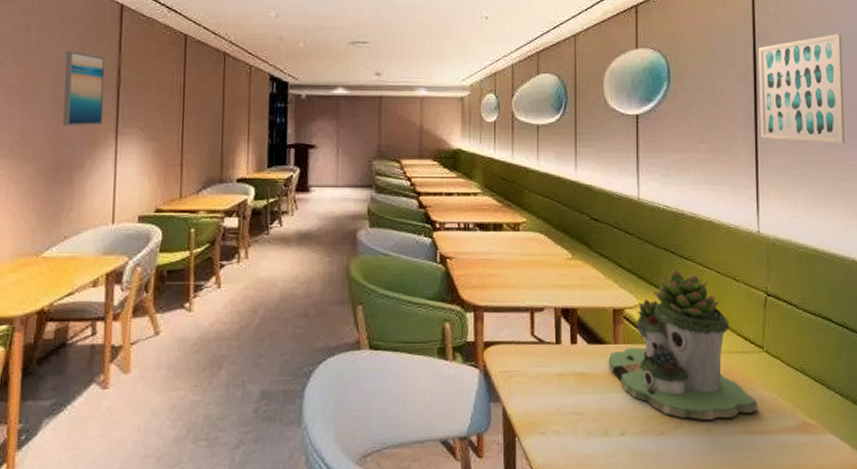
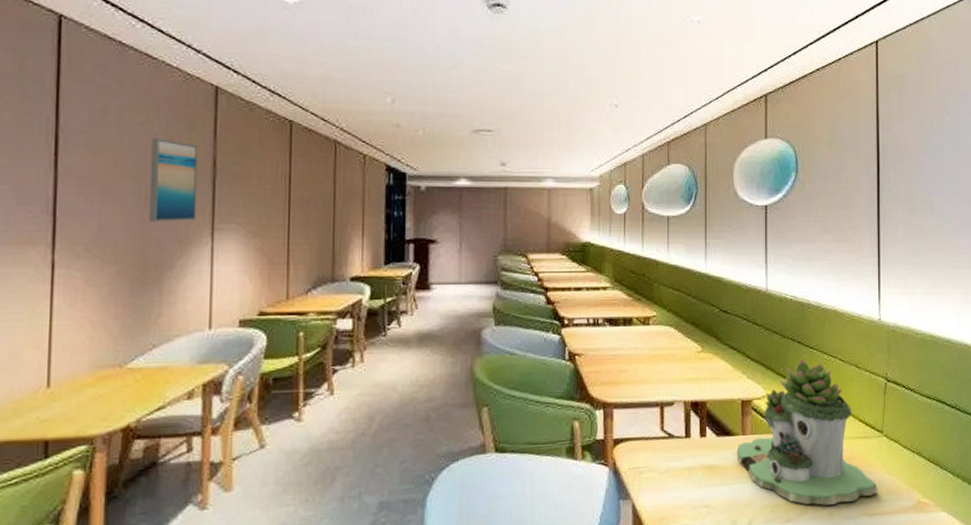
wall art: present [758,33,845,144] -> none [882,124,960,233]

